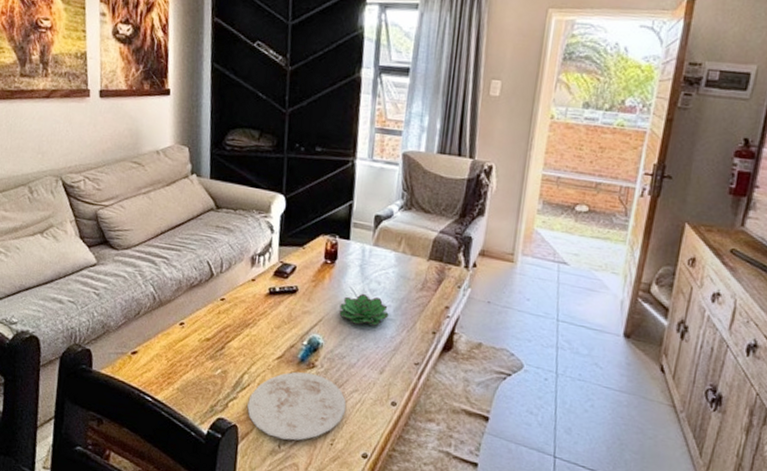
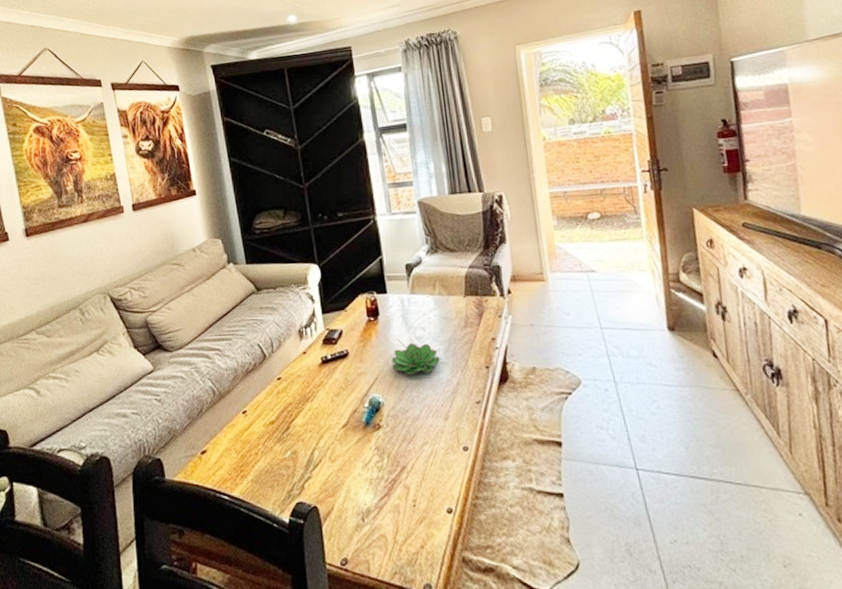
plate: present [247,371,346,441] -> none [323,434,421,511]

